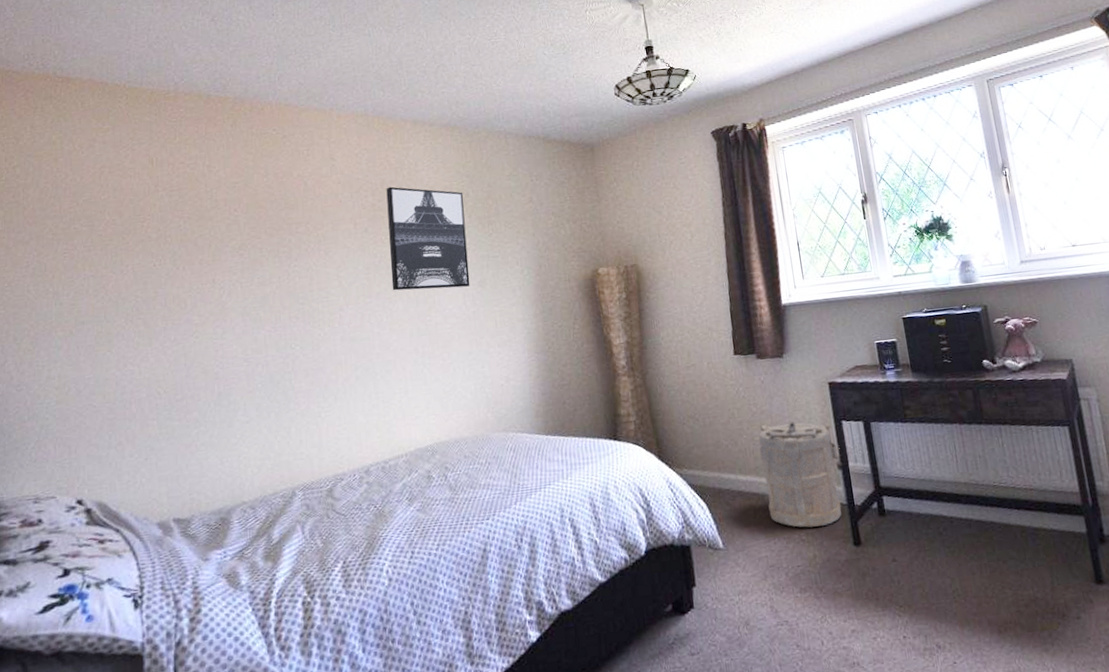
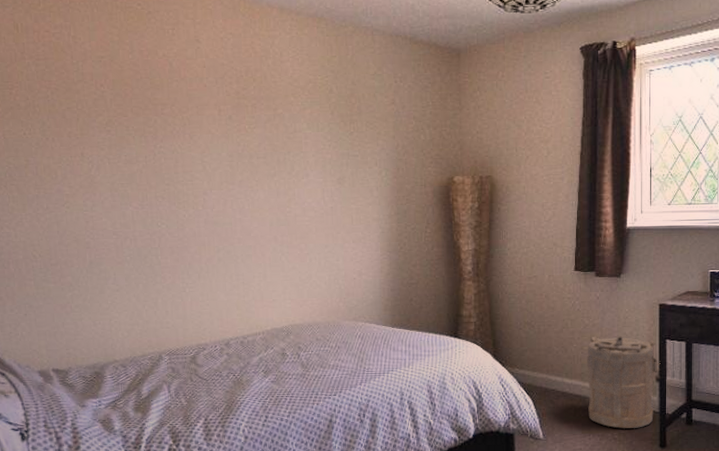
wall art: present [386,186,470,291] -> none [251,75,329,183]

